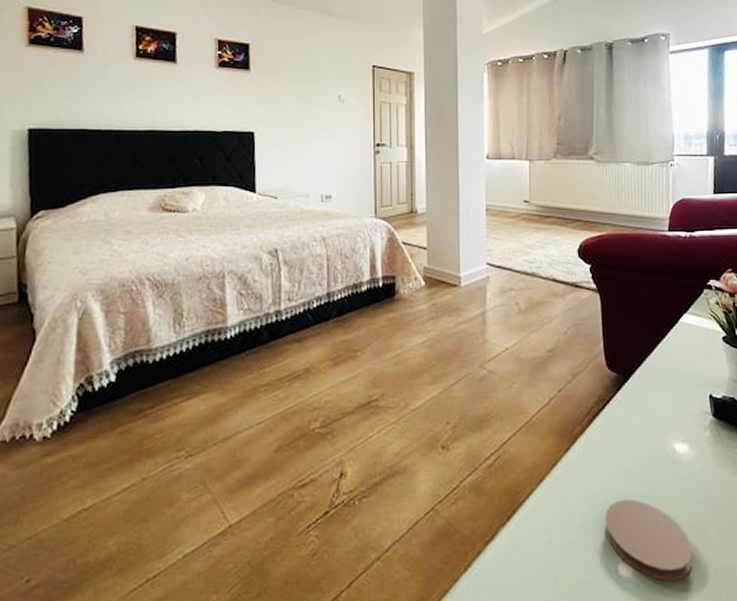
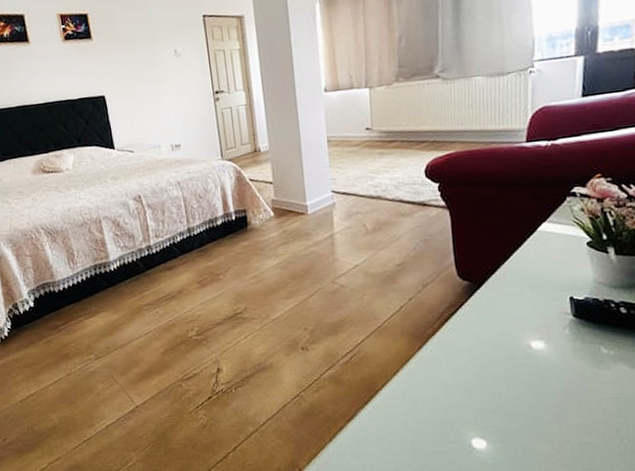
coaster: present [605,499,693,582] -> none [458,388,548,454]

